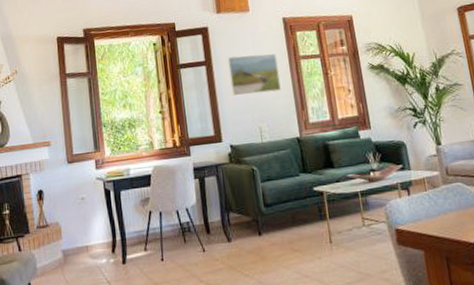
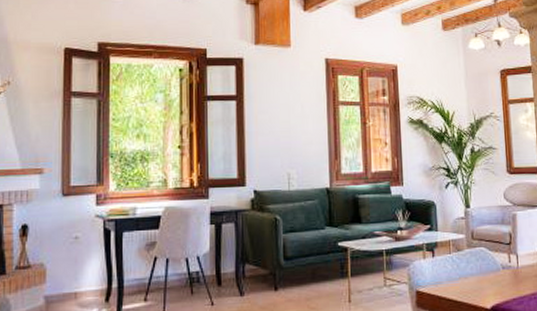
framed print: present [226,53,281,96] -> none [260,94,316,137]

